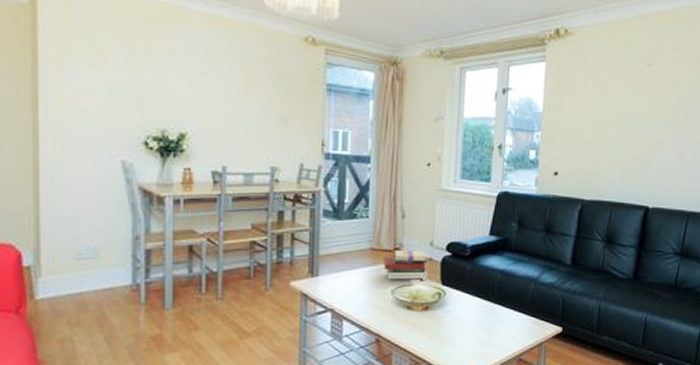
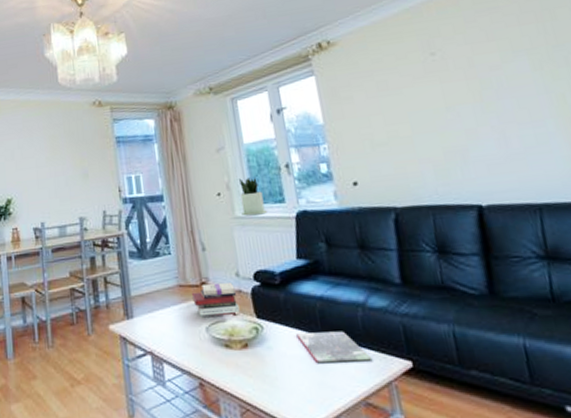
planter: none [447,152,472,190] -> present [239,177,267,216]
magazine: none [474,300,532,326] -> present [296,331,373,364]

